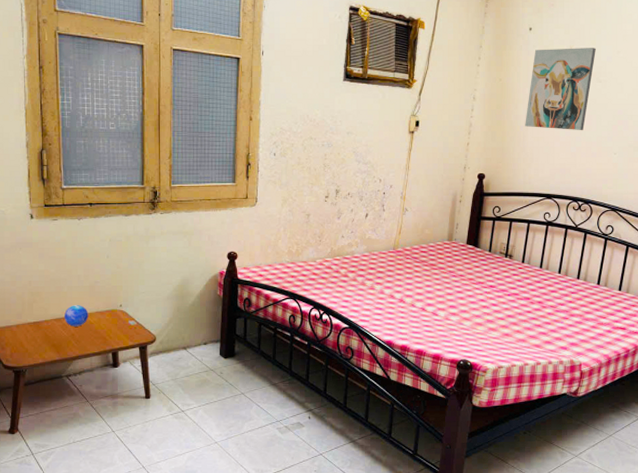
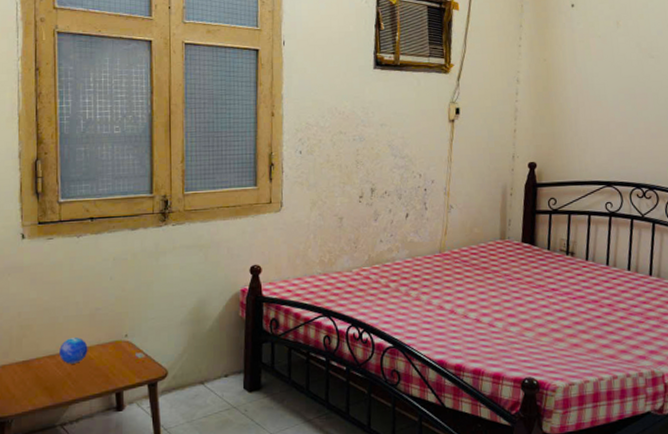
wall art: present [525,48,596,131] -> none [575,22,645,111]

